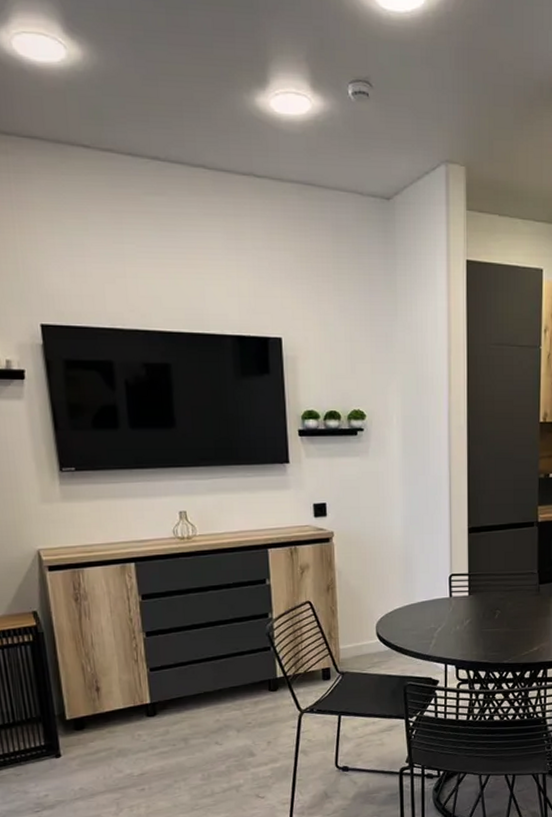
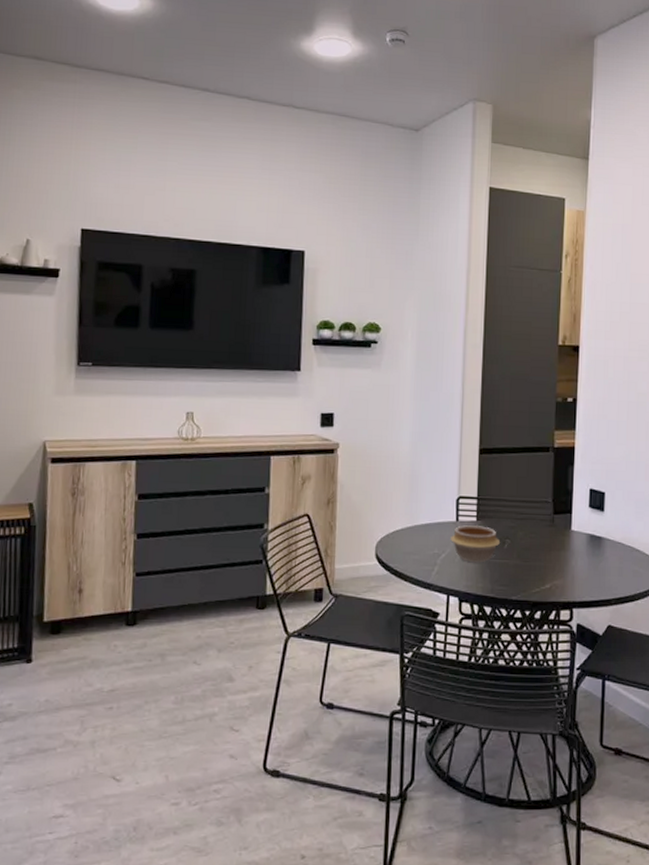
bowl: none [445,600,492,634] -> present [450,525,501,563]

